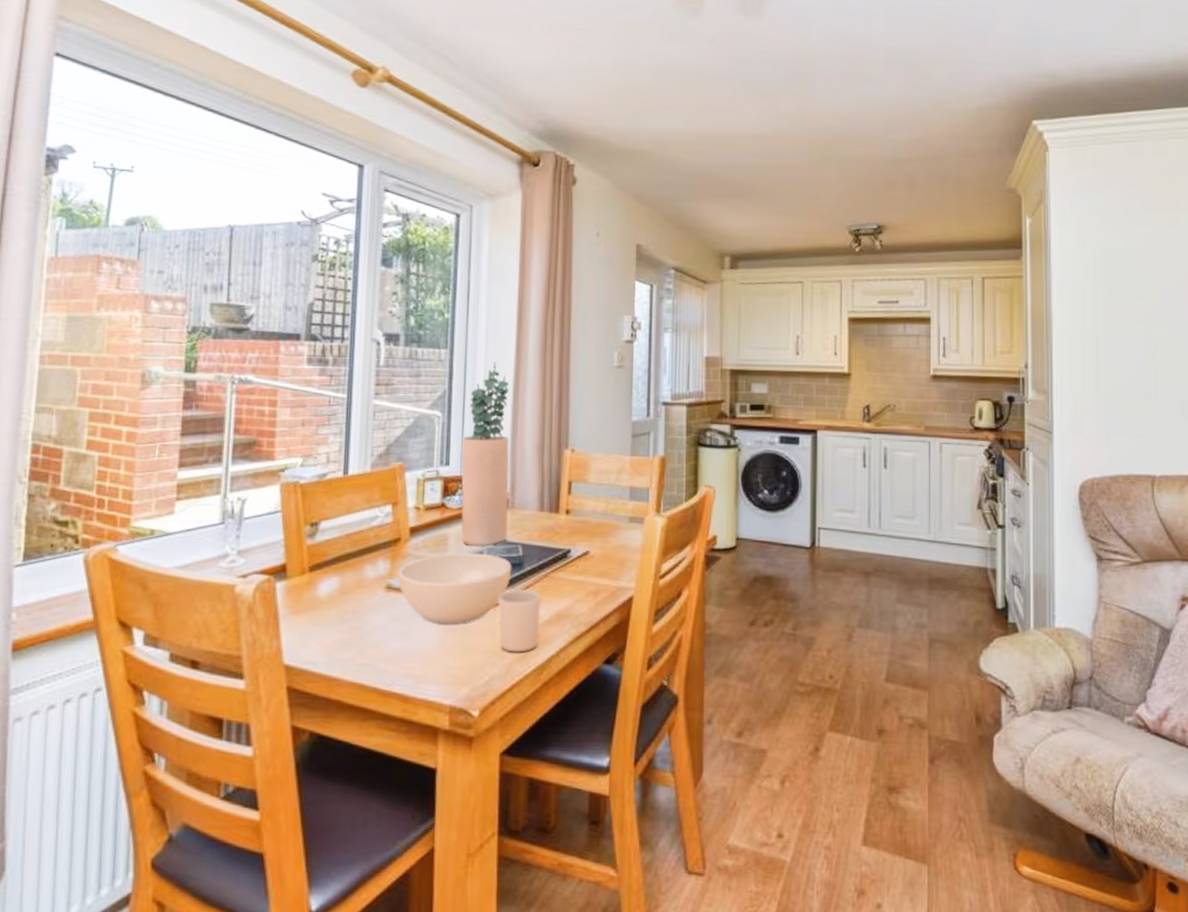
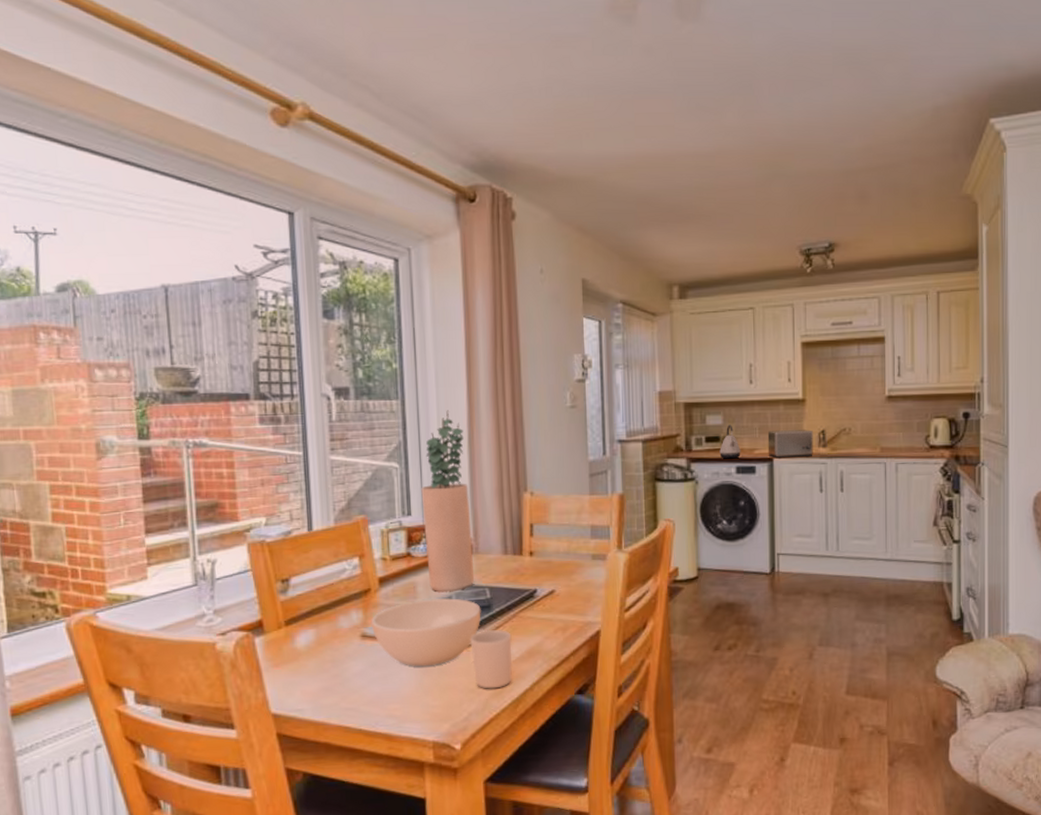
kettle: none [763,394,785,428] -> present [719,425,741,459]
toaster: none [812,402,858,432] -> present [767,428,813,460]

